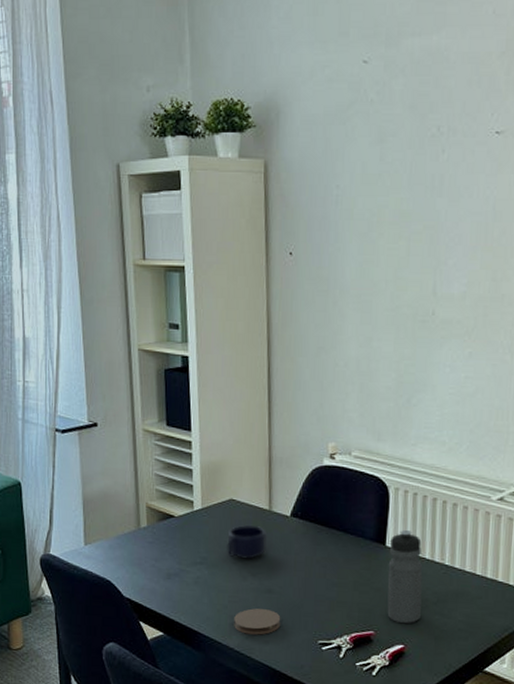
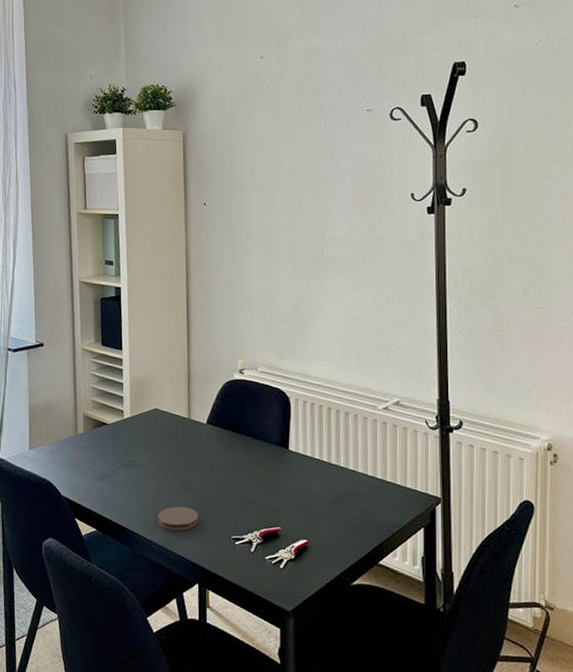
mug: present [227,525,268,559] -> none [152,432,187,462]
water bottle: present [387,529,423,624] -> none [291,435,322,521]

